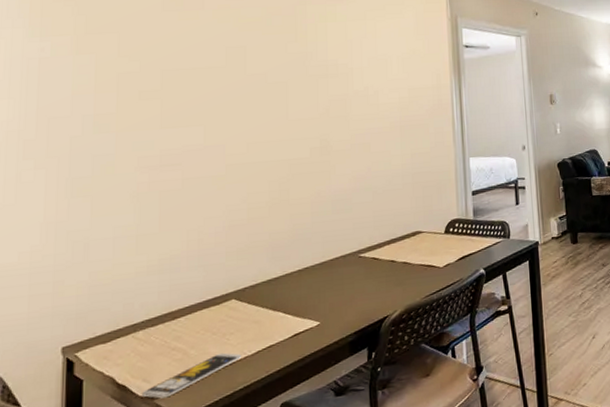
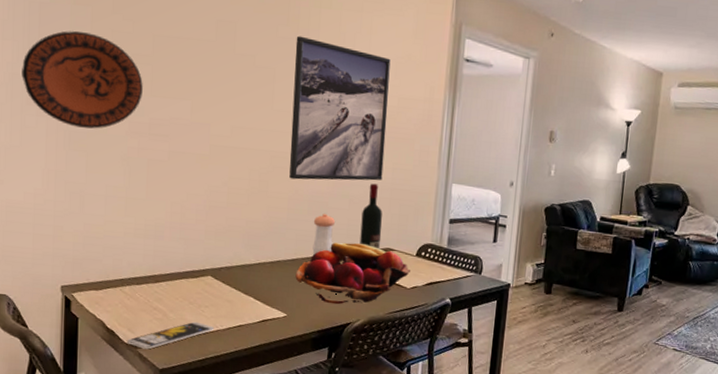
decorative plate: none [18,78,152,173] -> present [22,30,143,129]
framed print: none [305,49,403,183] -> present [289,35,391,181]
fruit basket: none [325,232,441,300] -> present [295,242,410,304]
pepper shaker: none [338,210,361,256] -> present [312,214,336,257]
wine bottle: none [386,171,409,235] -> present [359,183,382,250]

